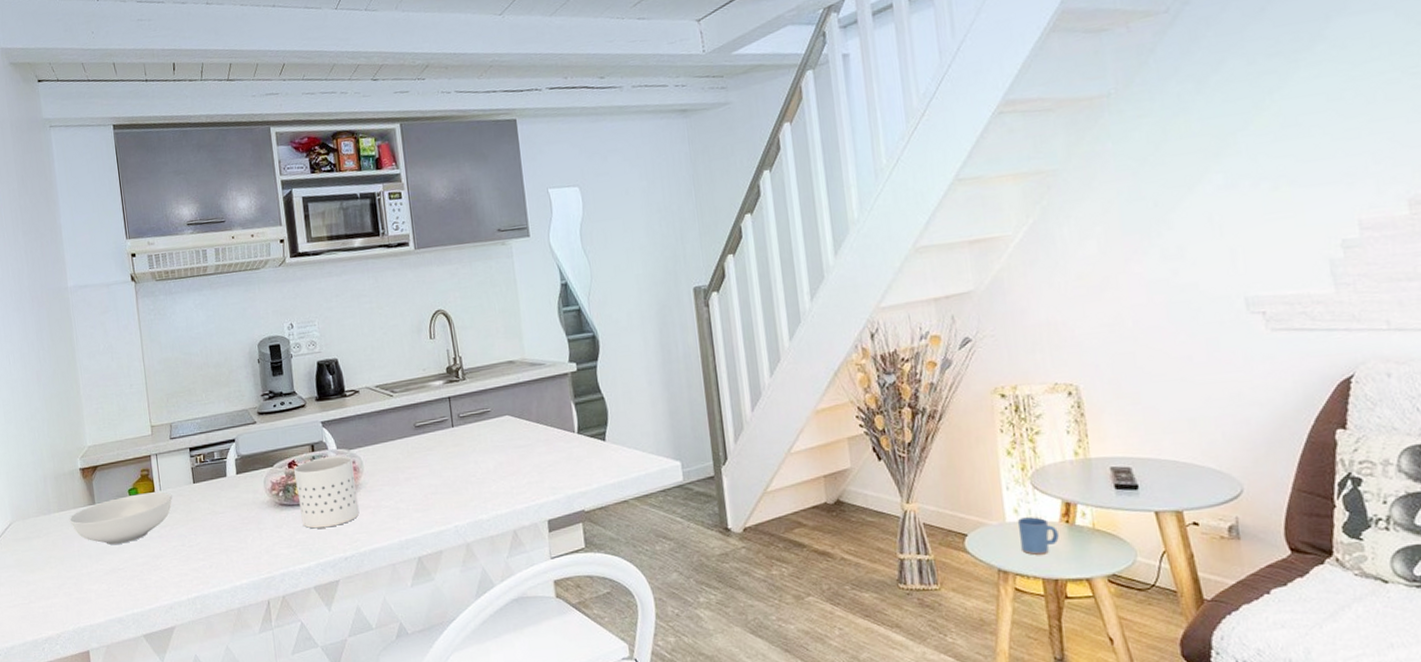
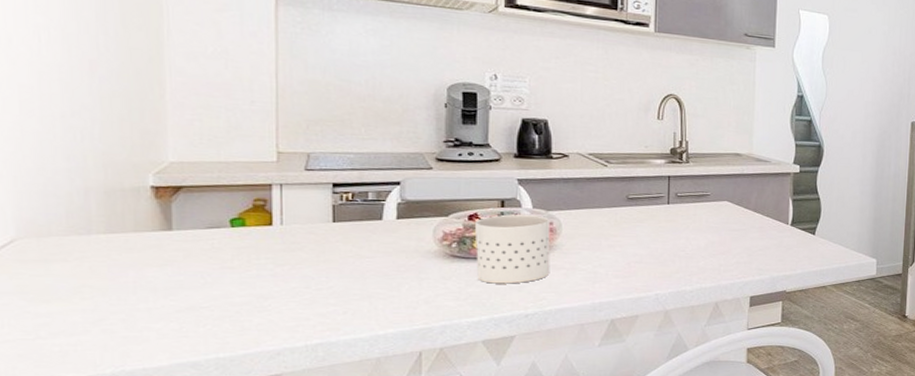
bowl: present [69,492,173,545] -> none [123,225,299,279]

